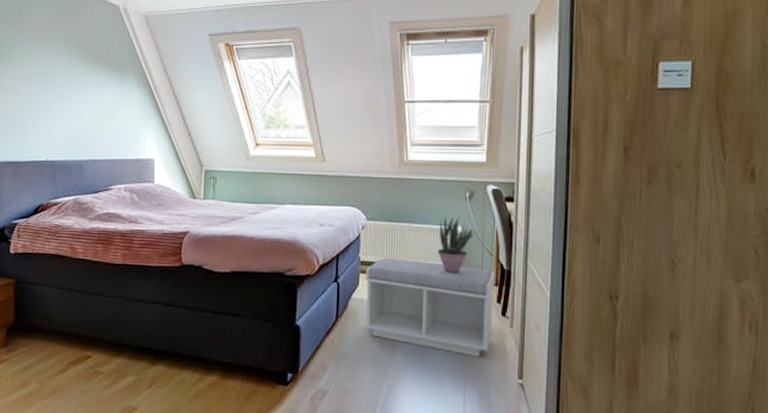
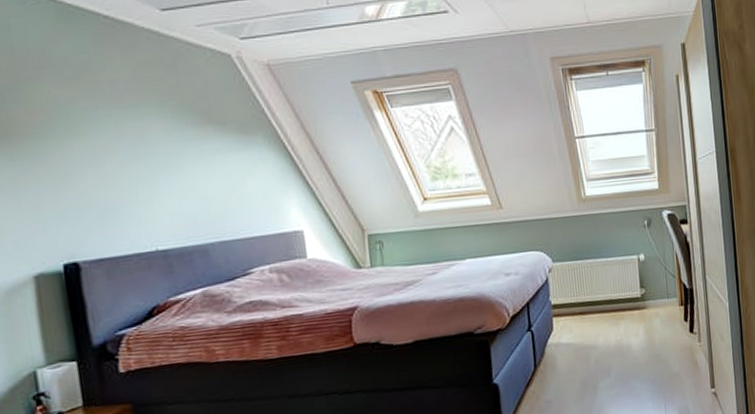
bench: present [364,257,495,357] -> none [558,291,684,379]
potted plant: present [437,216,474,273] -> none [624,245,656,301]

